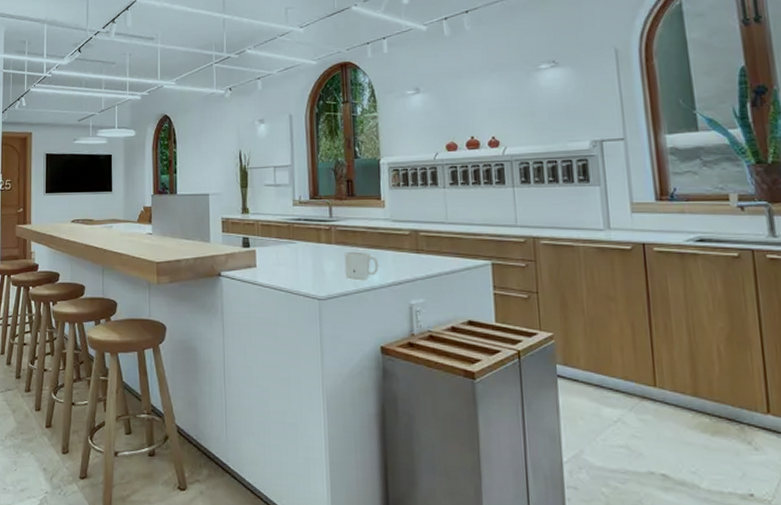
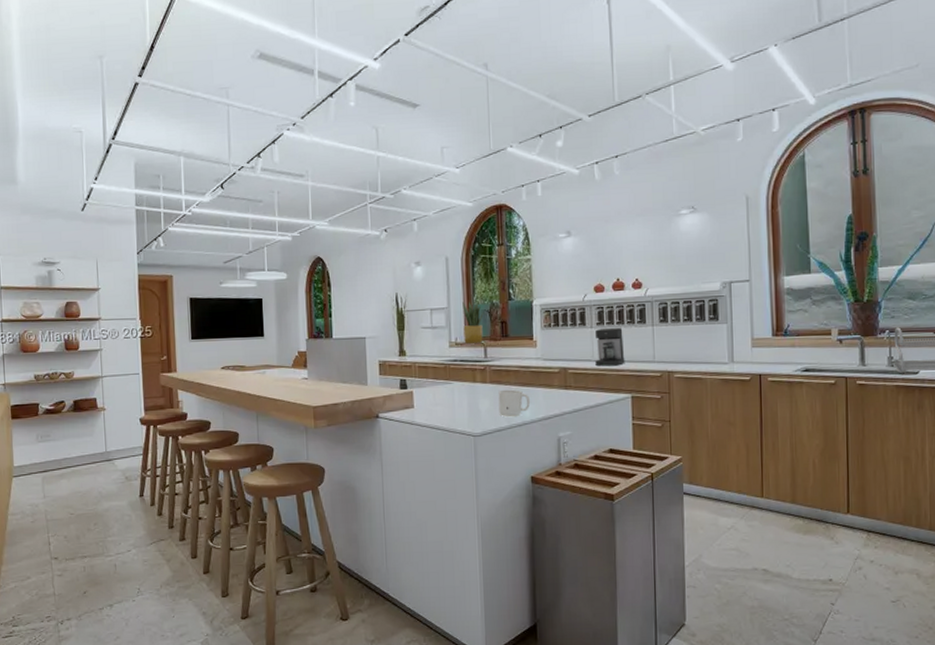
planter: none [306,157,328,203] -> present [462,299,483,345]
coffee maker: none [449,189,483,230] -> present [595,328,625,367]

